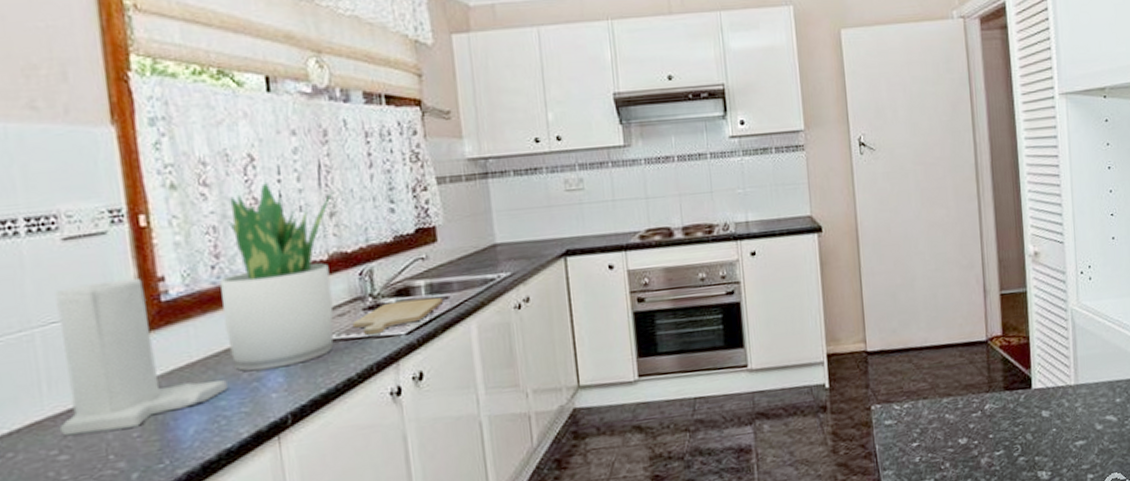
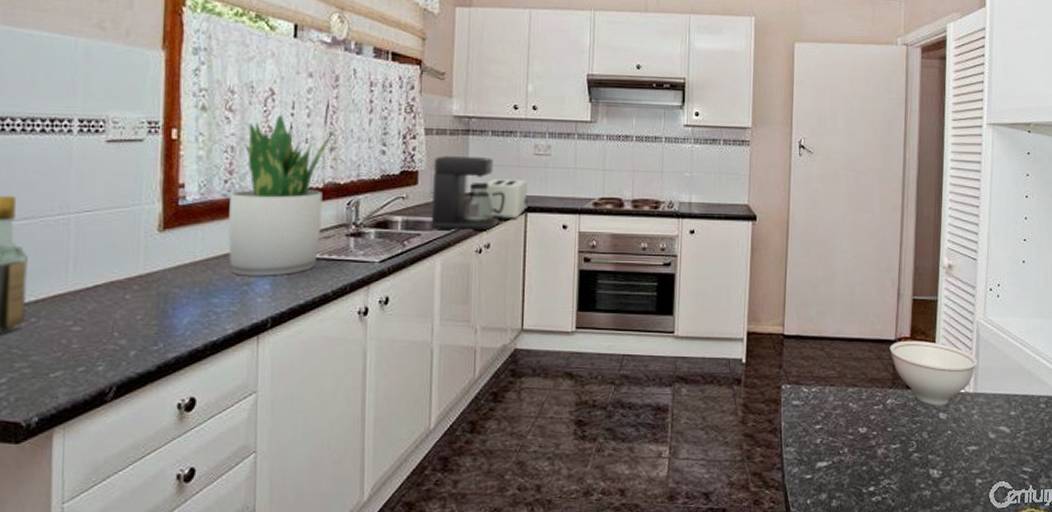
paper towel: present [55,278,228,437] -> none [77,181,222,312]
chopping board: present [352,297,443,336] -> none [335,232,415,260]
coffee maker: none [452,201,540,289] -> present [430,156,505,231]
toaster: none [514,220,566,270] -> present [485,179,528,221]
bowl: none [981,337,1077,405] -> present [890,340,978,406]

